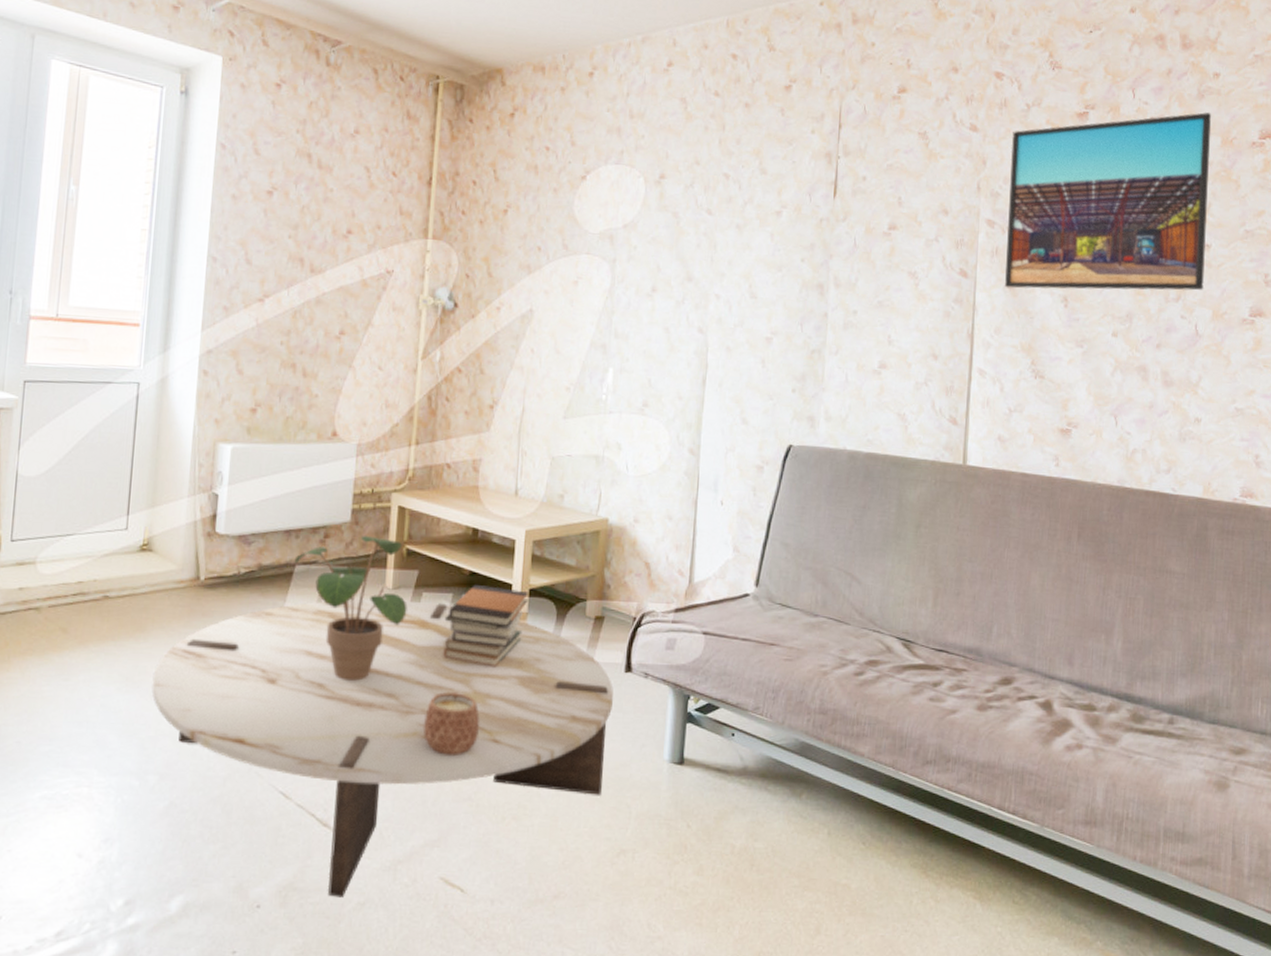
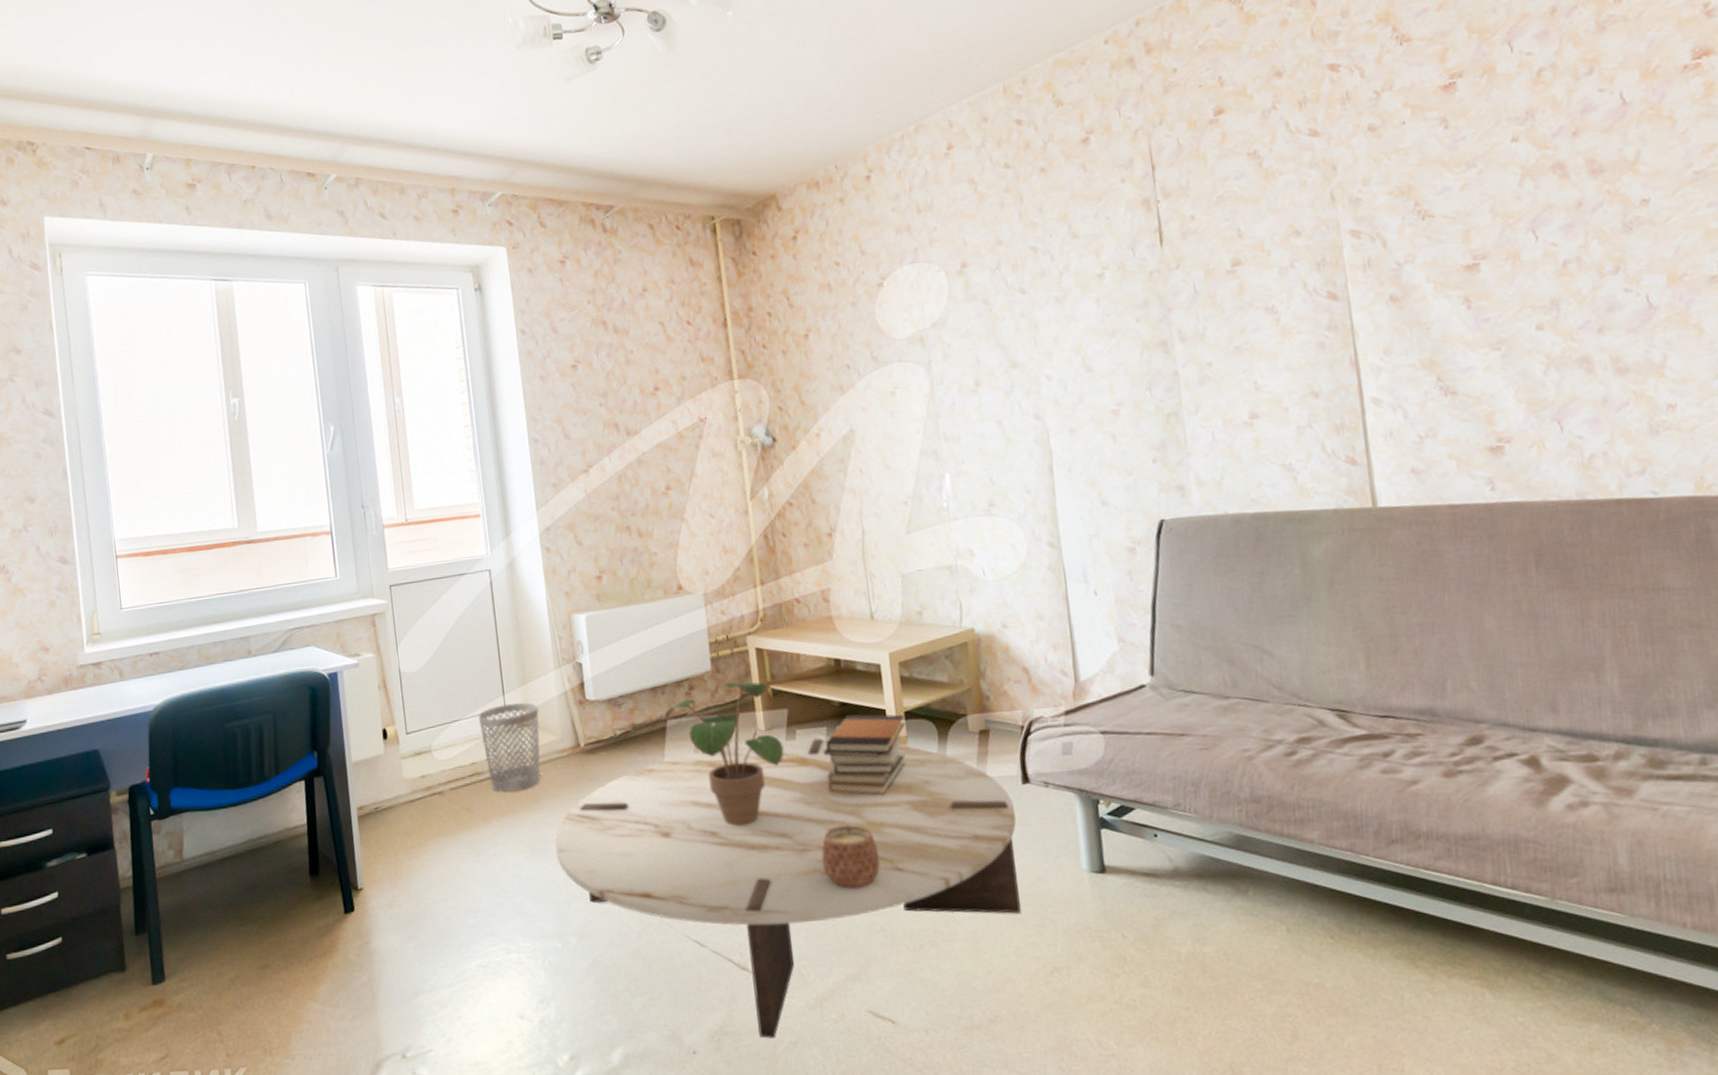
wastebasket: none [95,524,163,618] -> present [478,702,541,793]
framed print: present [1005,112,1212,291] -> none [1363,45,1649,302]

